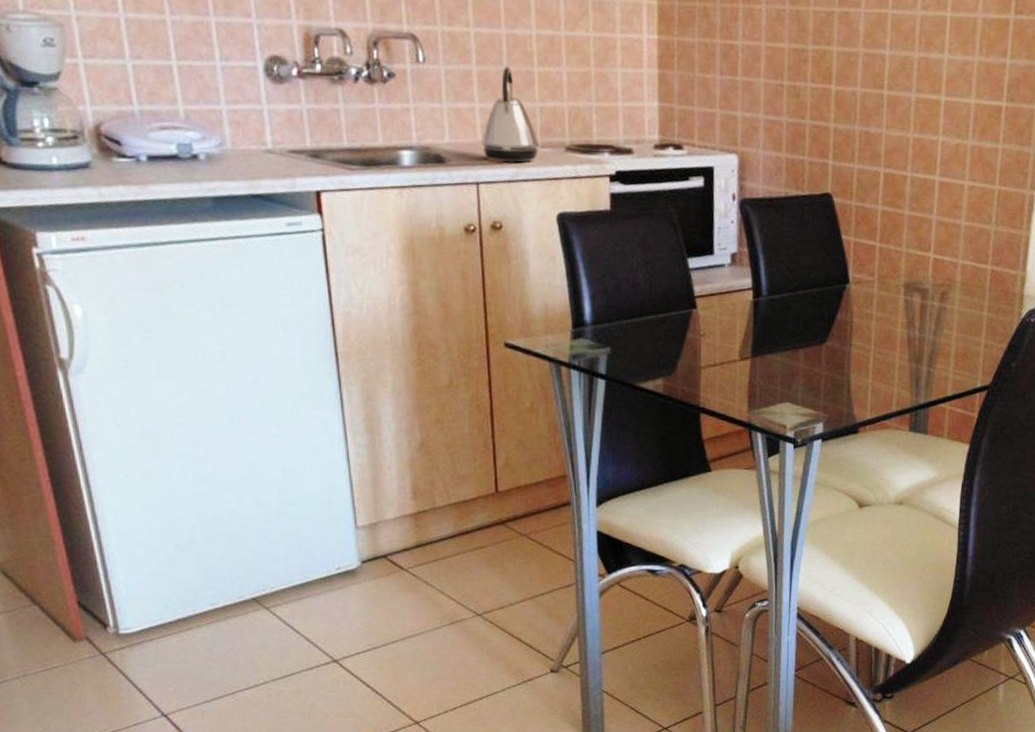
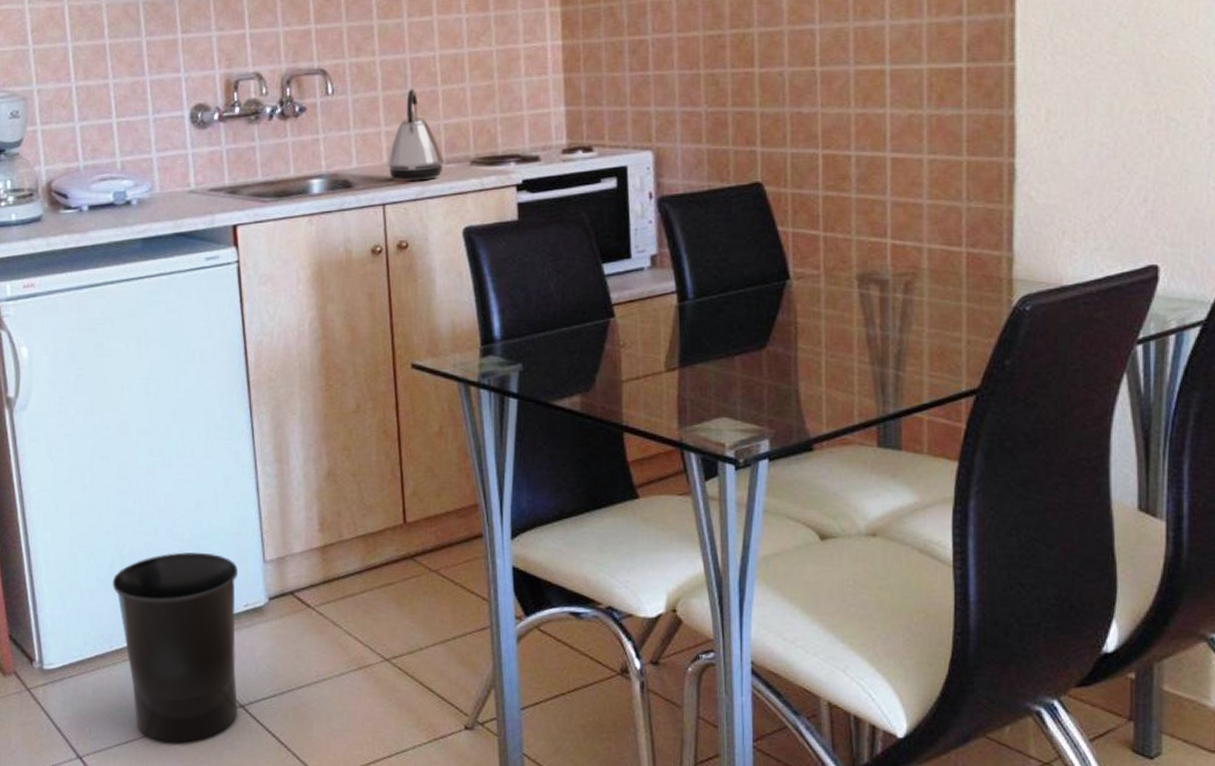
waste bin: none [193,518,332,697] -> present [112,552,239,743]

